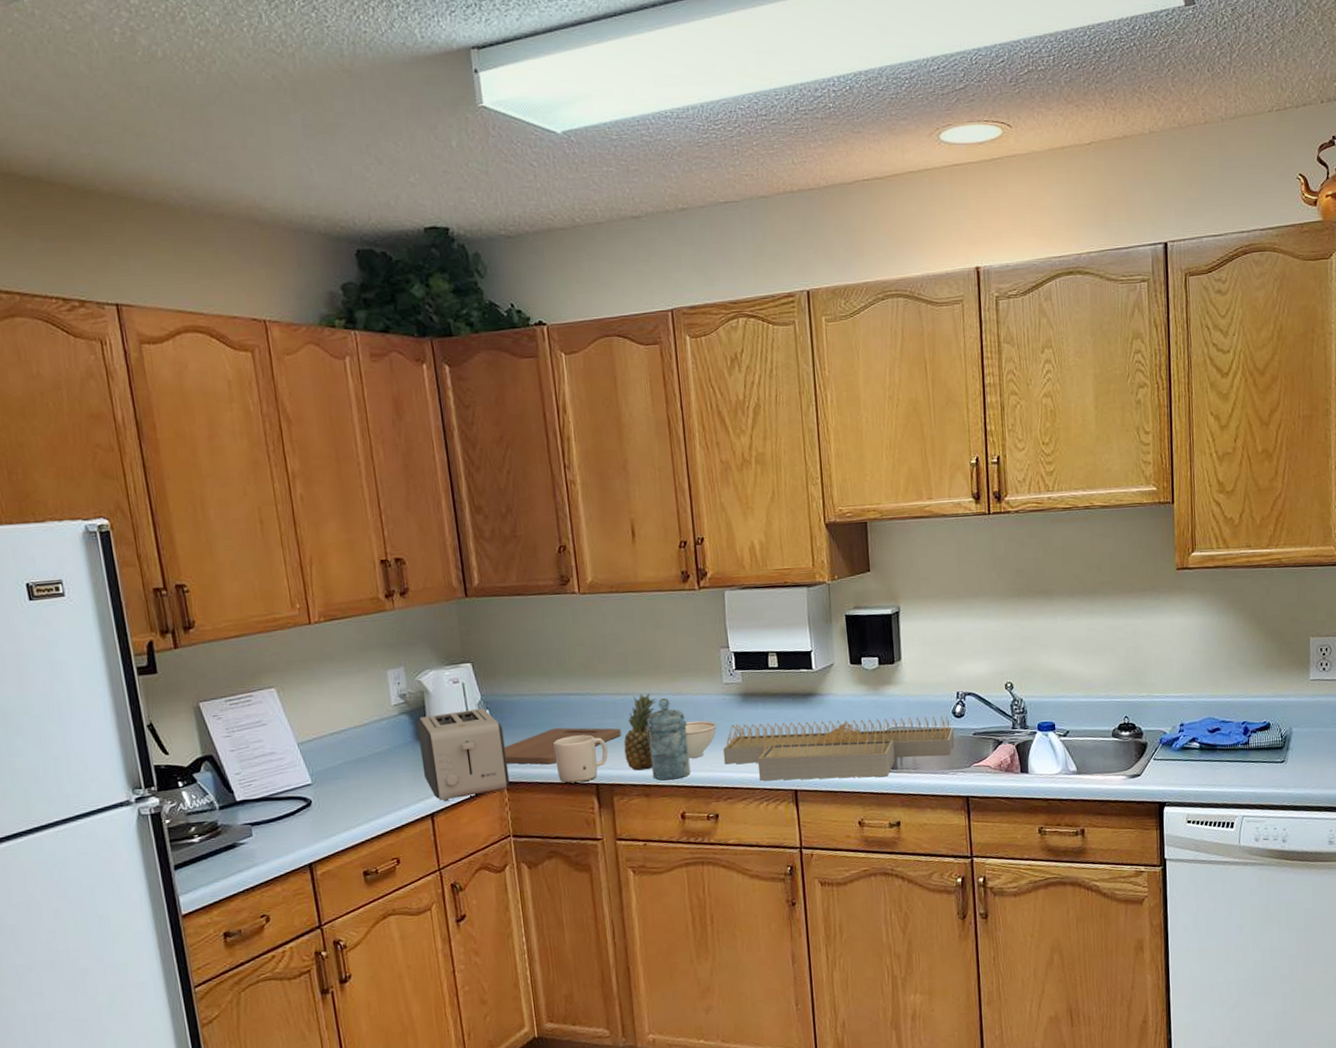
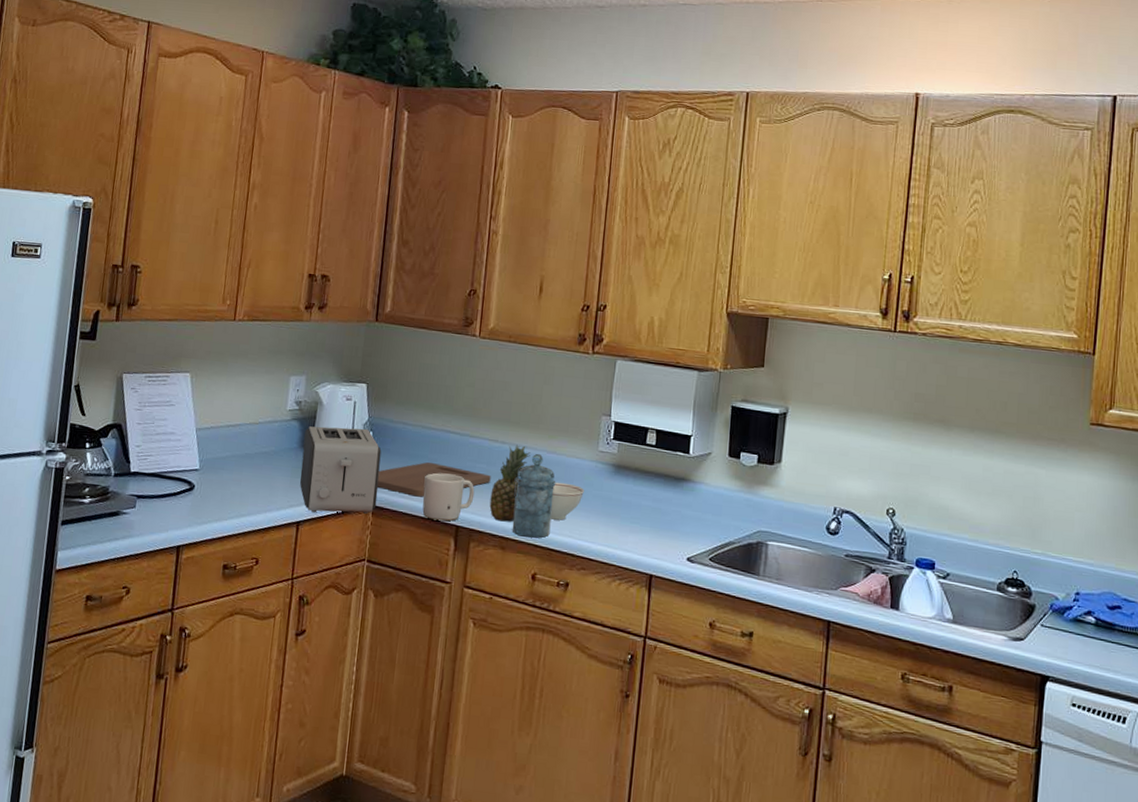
dish rack: present [722,715,955,781] -> none [585,494,826,581]

